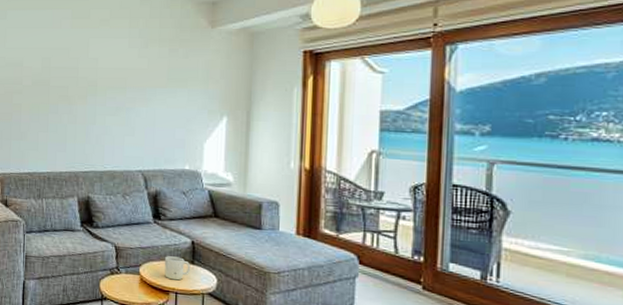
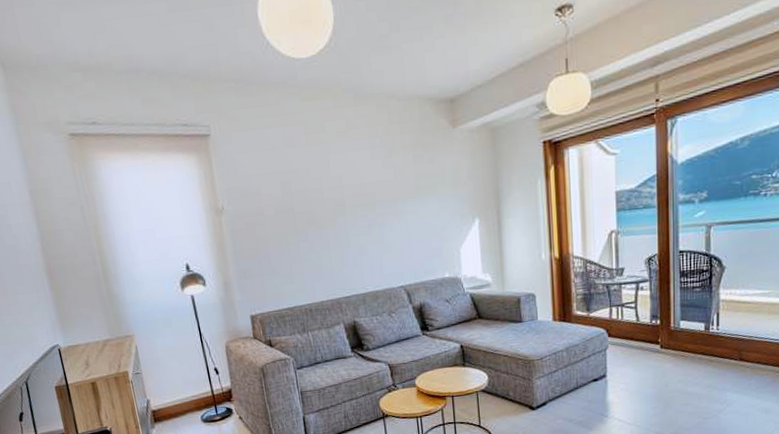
mug: present [164,256,191,281] -> none [437,362,463,385]

